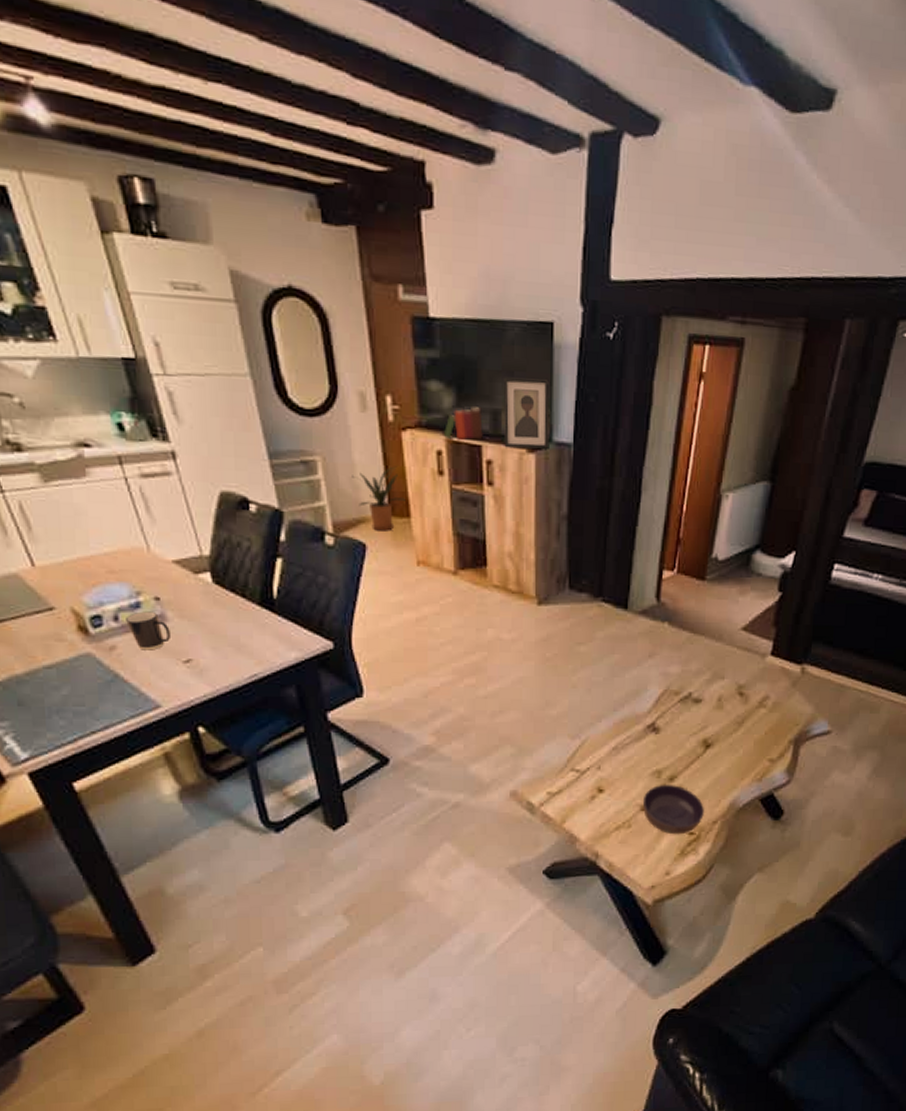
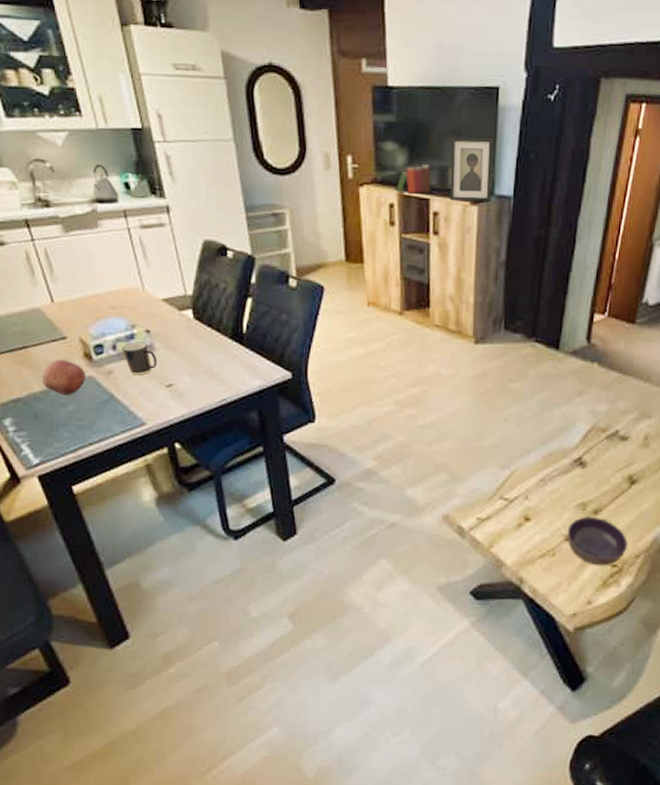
fruit: none [24,634,83,677] -> present [41,359,86,396]
kettle: none [75,399,112,449] -> present [92,163,119,205]
house plant: present [352,466,406,531] -> none [314,217,360,275]

